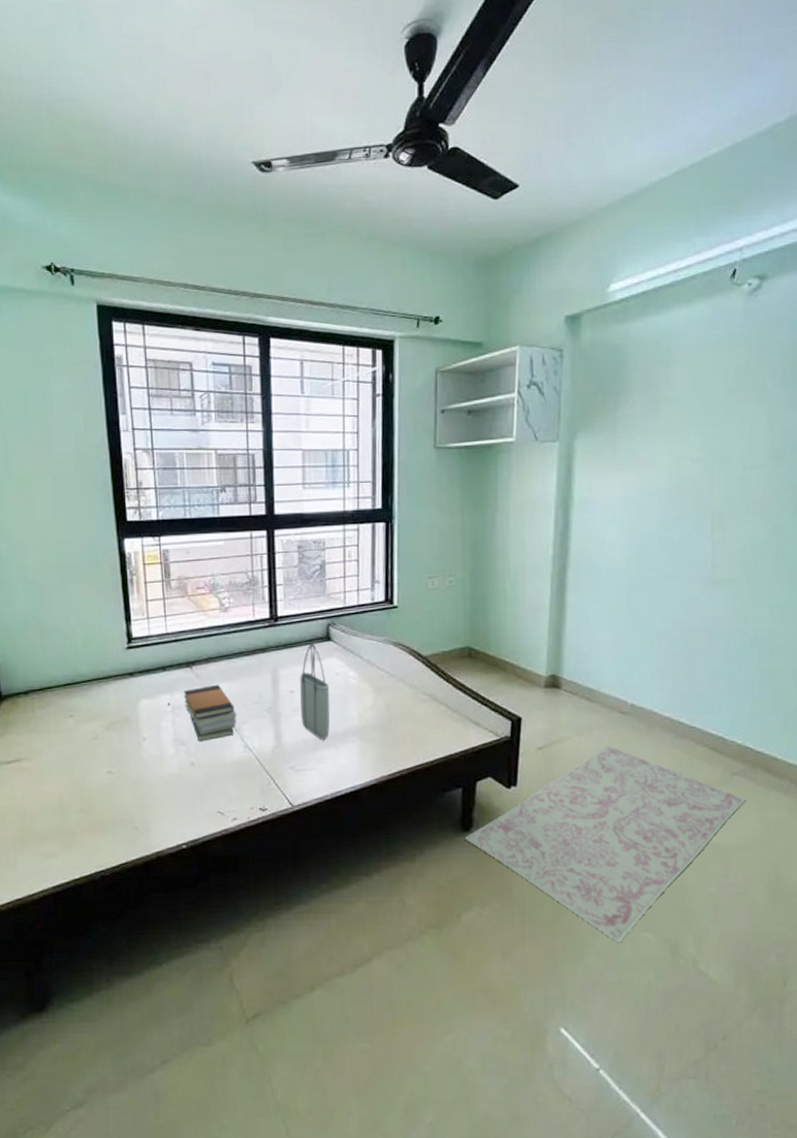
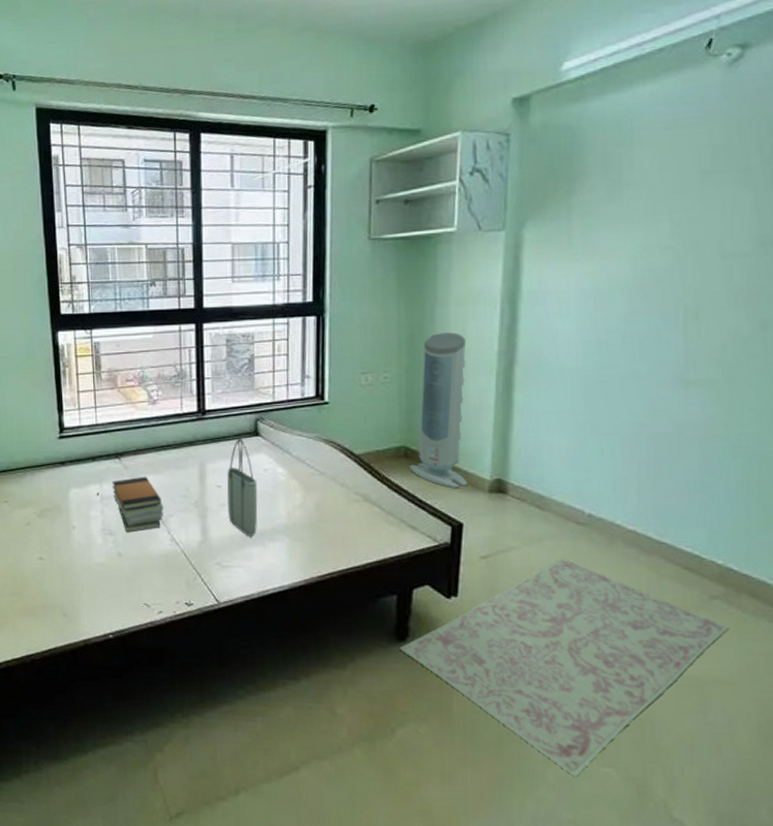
air purifier: none [473,538,526,686] -> present [409,332,468,489]

